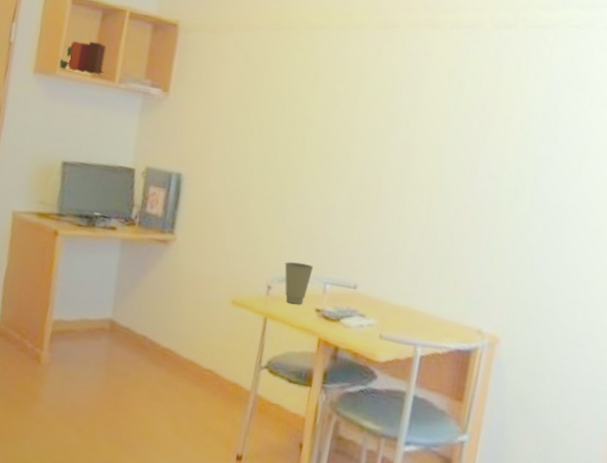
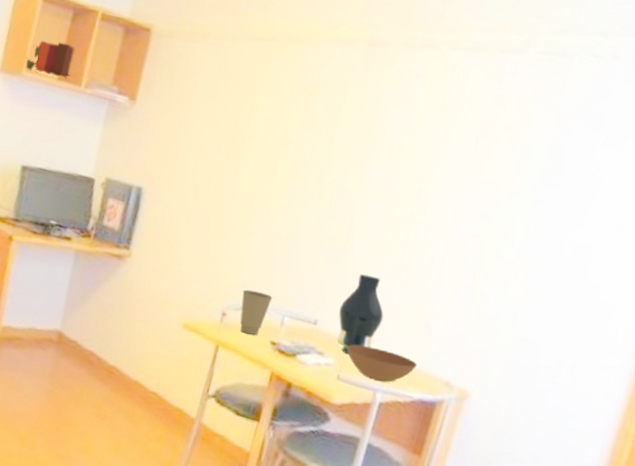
vase: none [376,238,416,313] -> present [337,274,384,353]
bowl: none [386,304,451,336] -> present [347,344,418,383]

